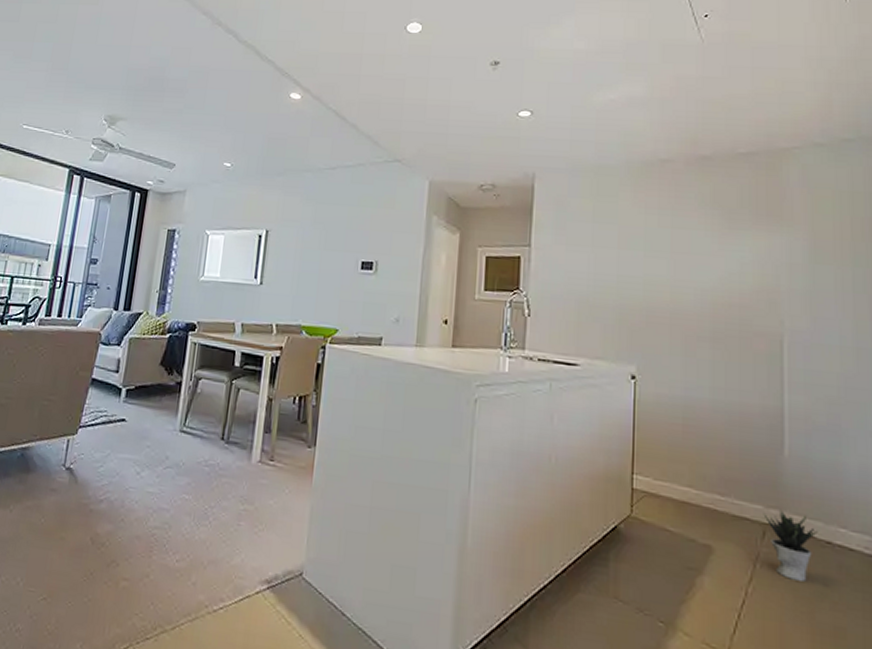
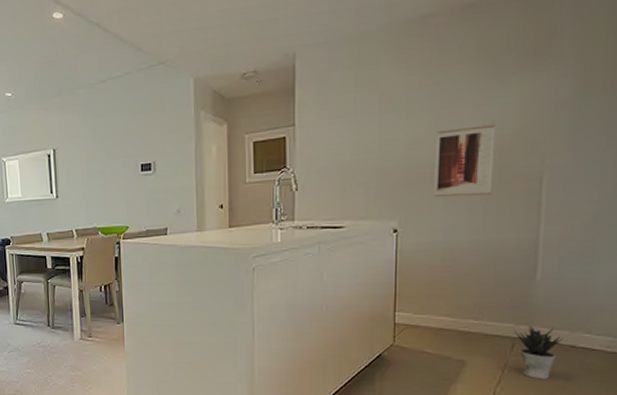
wall art: none [674,275,733,352] -> present [434,124,495,198]

